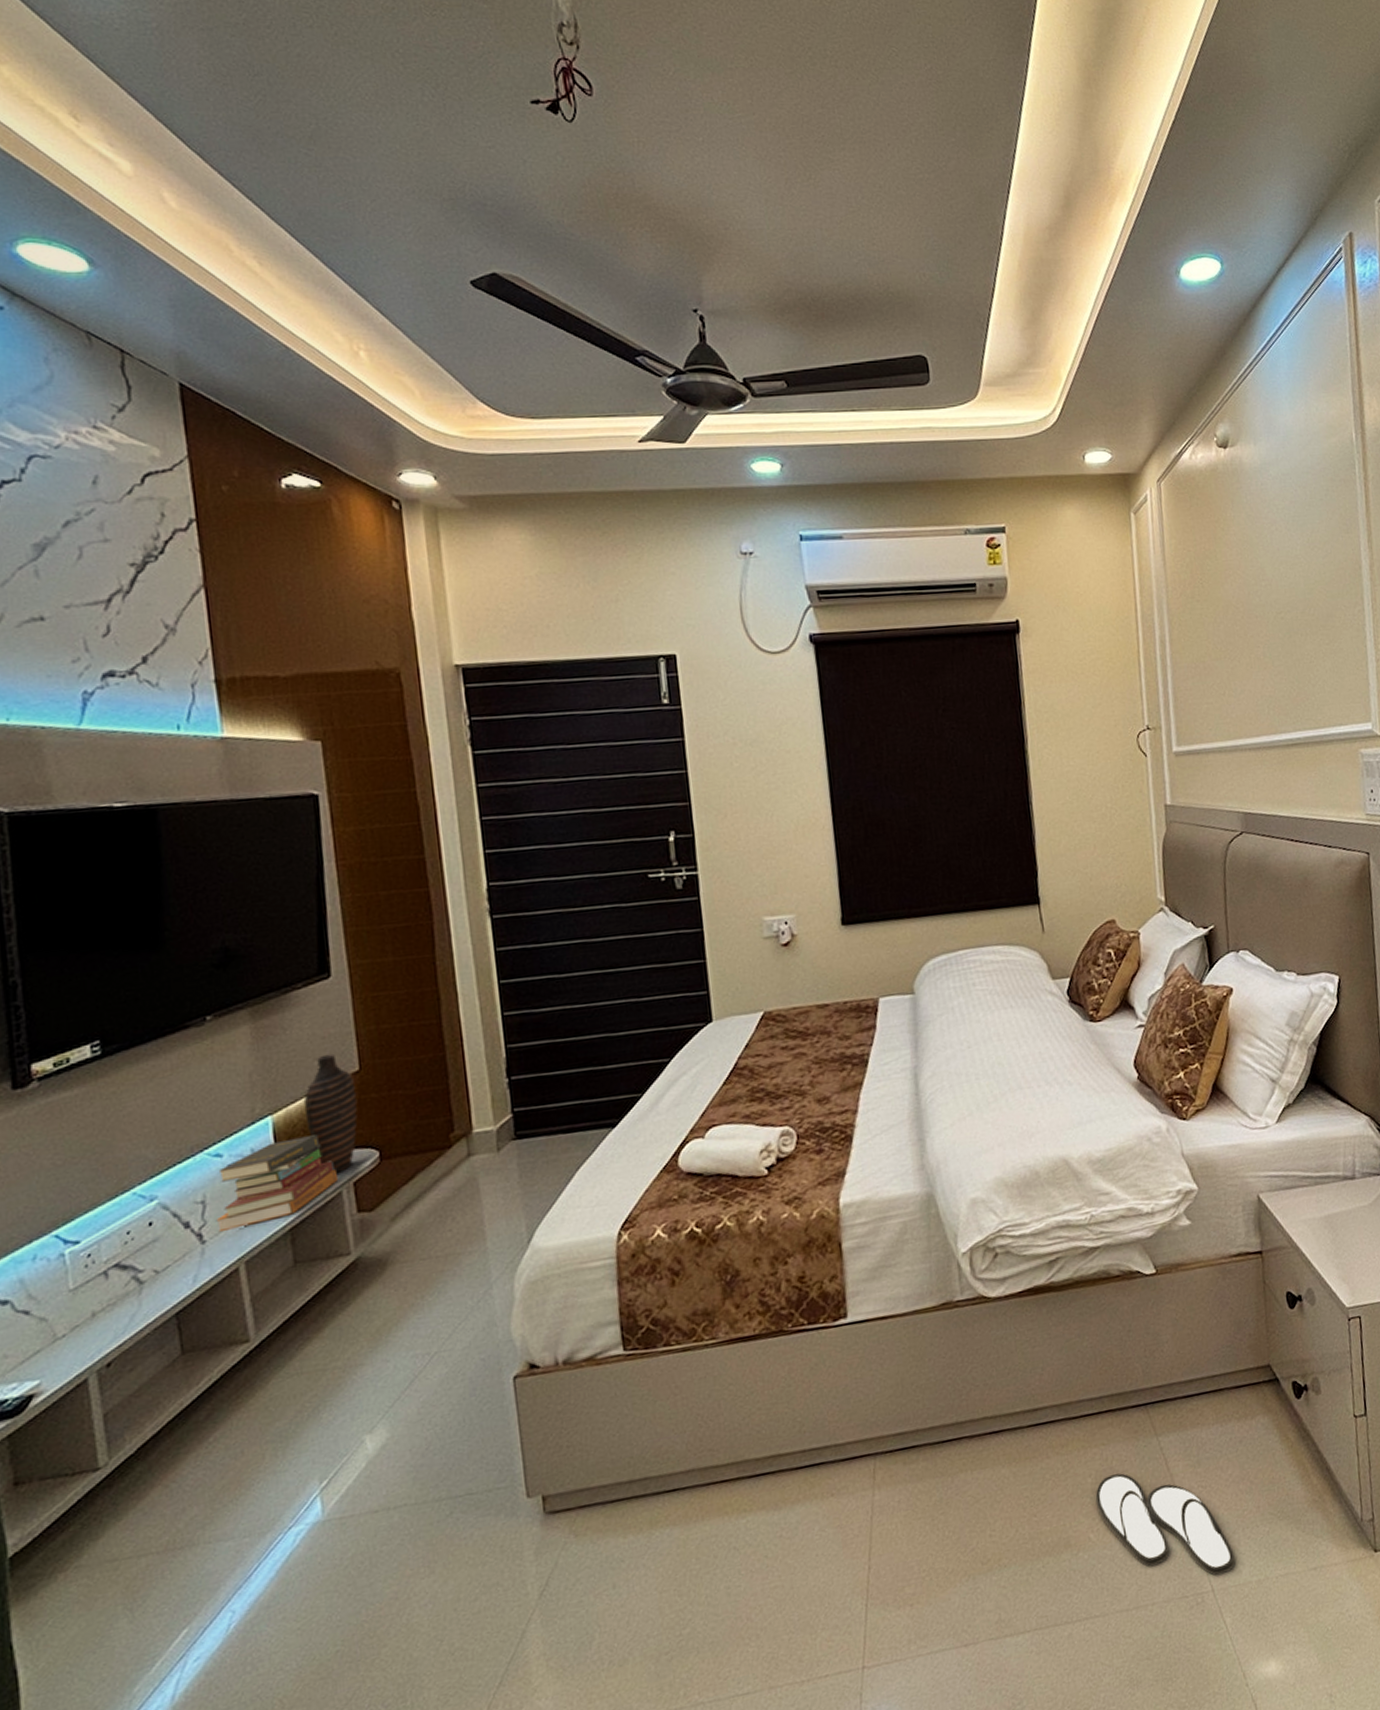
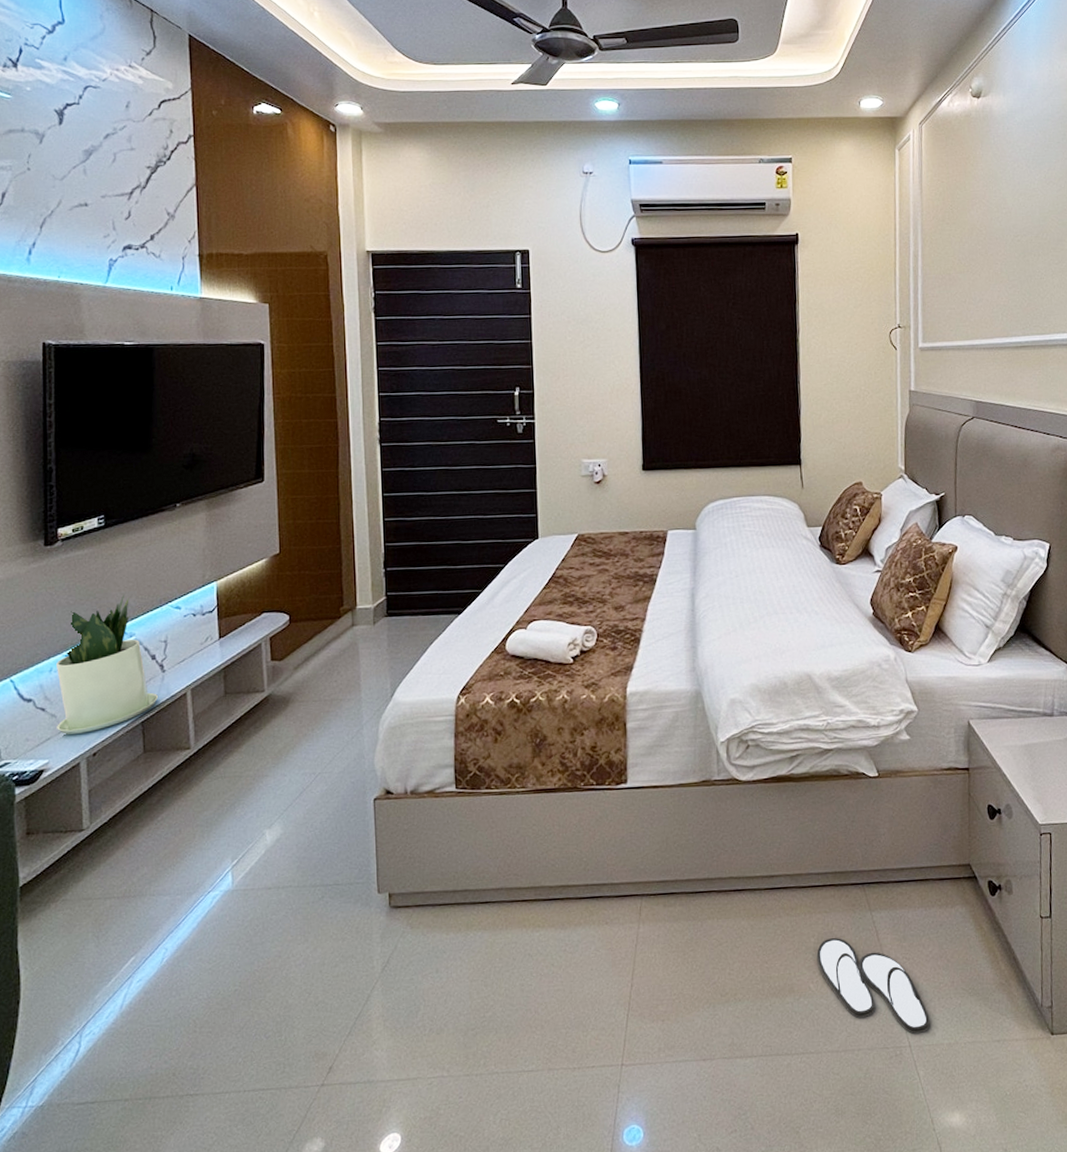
planter: none [42,1145,199,1343] -> present [56,594,159,735]
books: present [215,1134,339,1233] -> none [173,599,260,666]
decorative vase: present [303,1053,358,1173] -> none [239,539,277,629]

